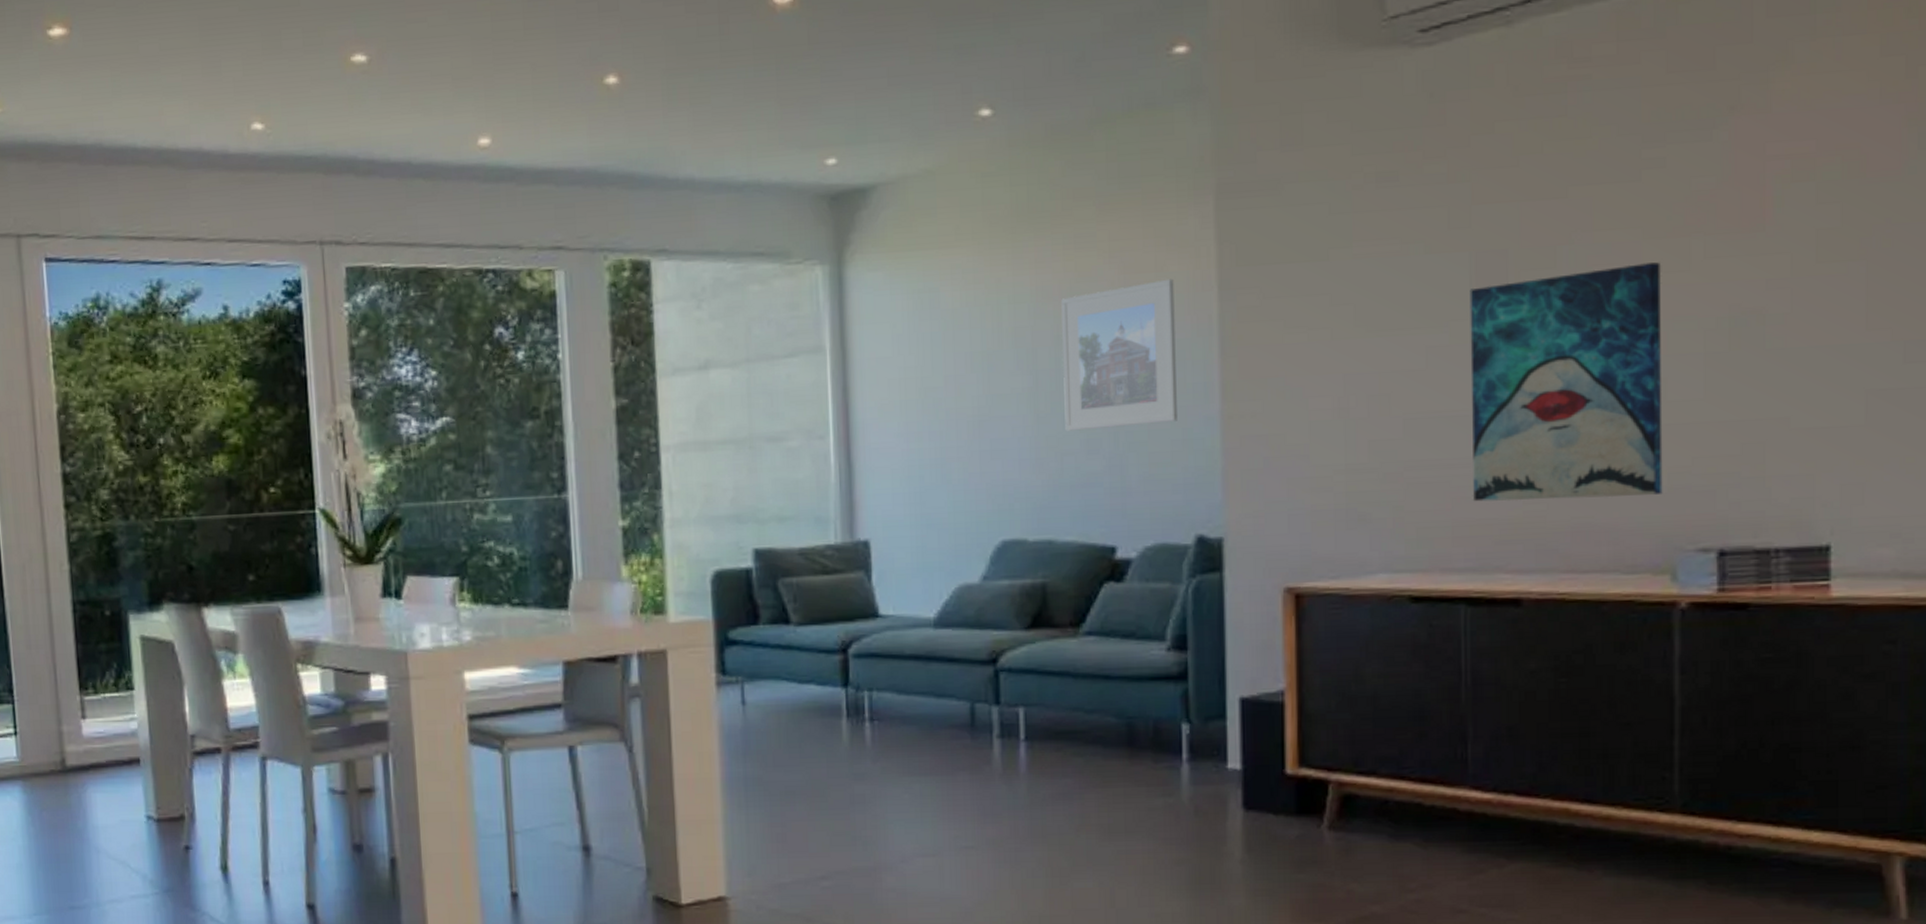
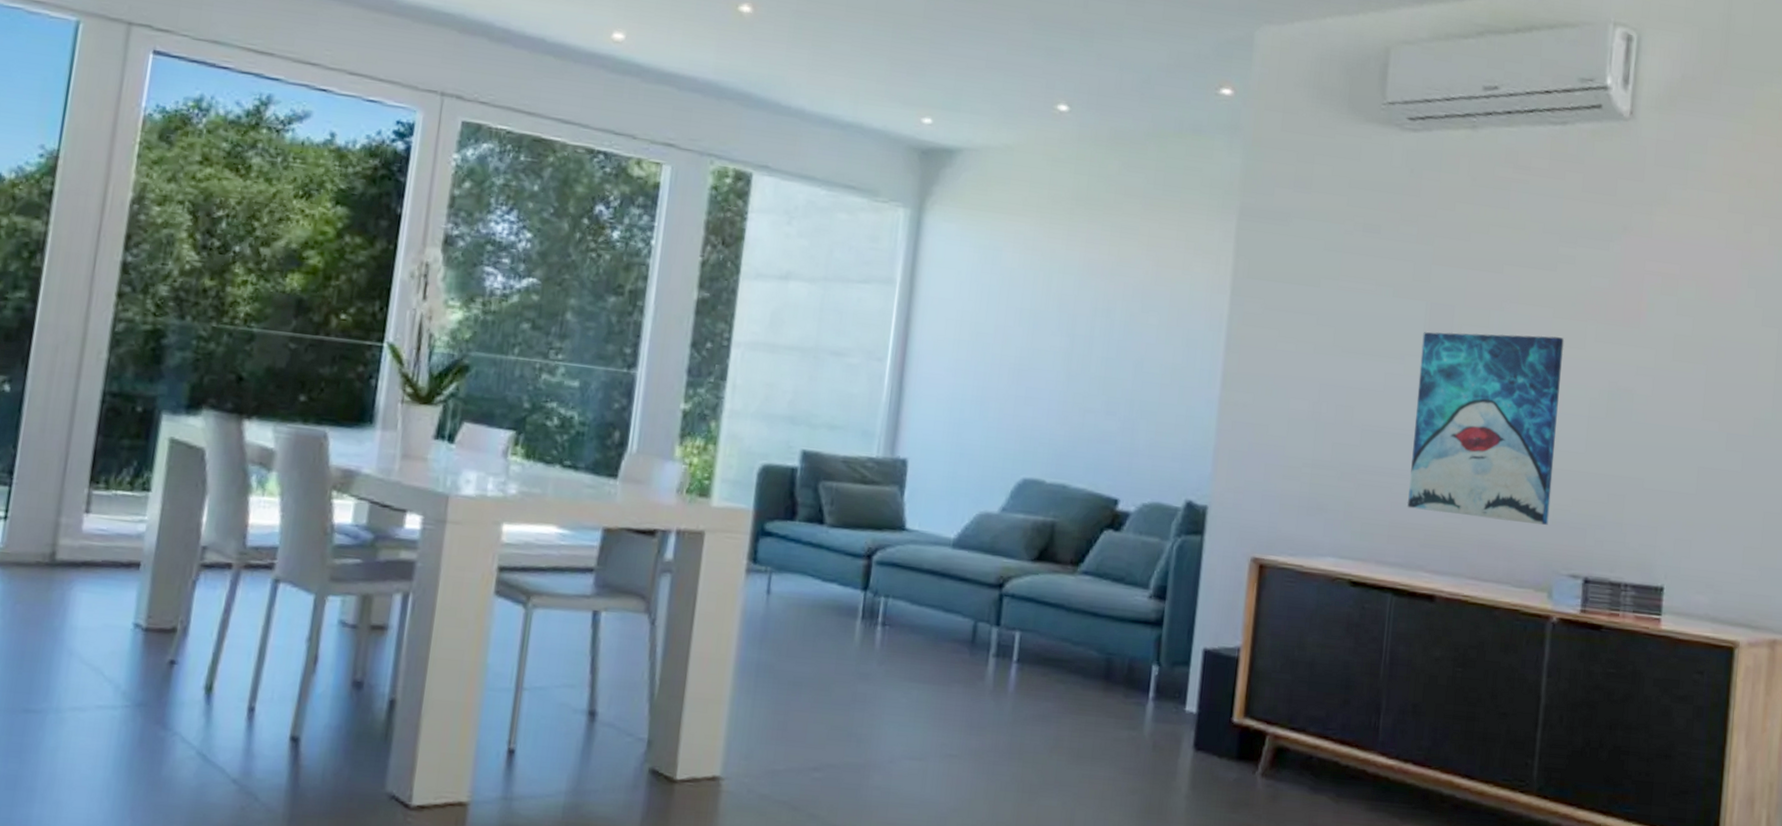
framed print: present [1061,278,1177,431] -> none [1090,276,1196,399]

